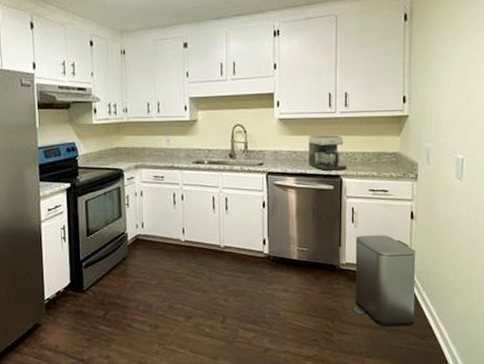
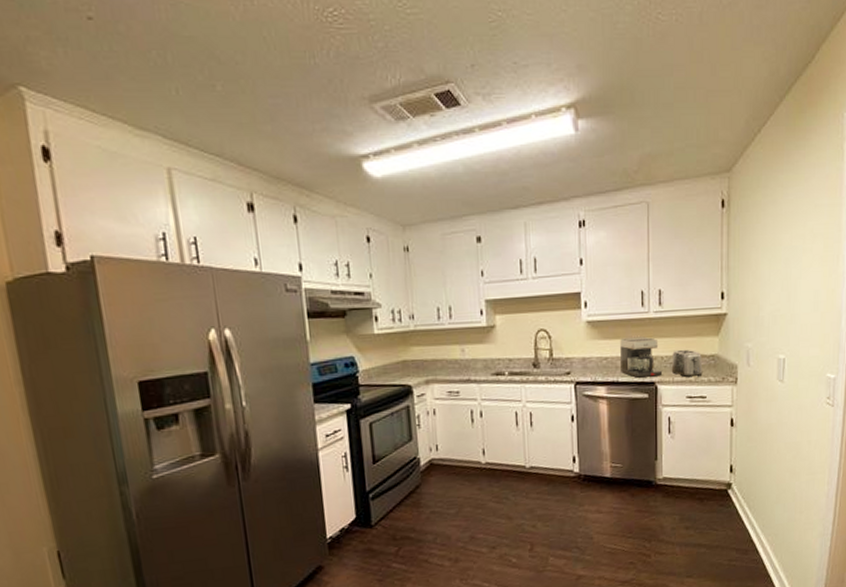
pedal bin: present [353,235,416,327] -> none [671,445,736,544]
toaster: none [355,146,385,173] -> present [671,349,703,378]

